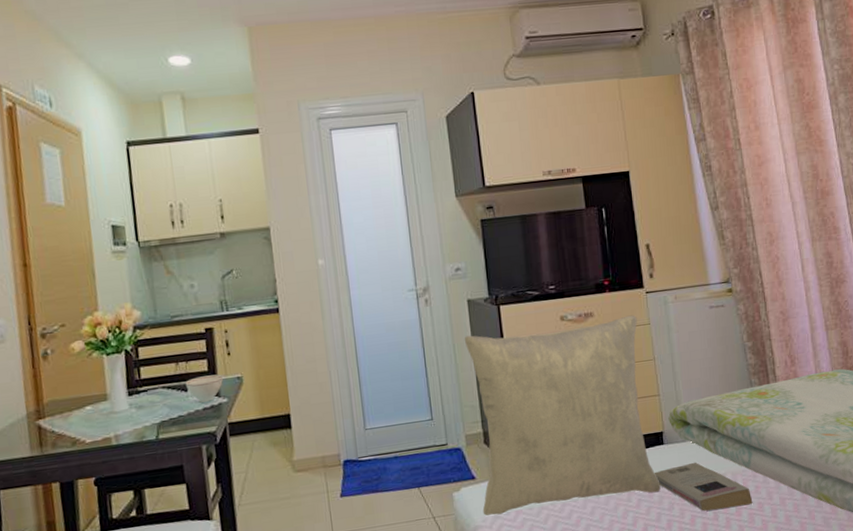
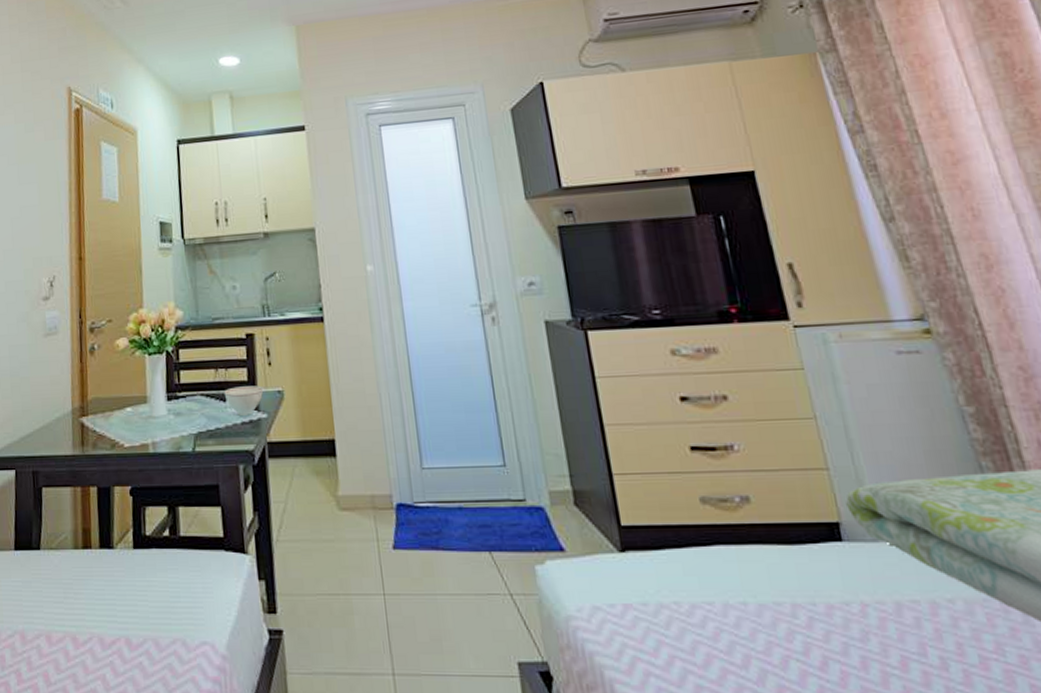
pillow: present [464,315,661,516] -> none [542,355,845,611]
book: present [654,462,753,511] -> none [831,574,1009,656]

